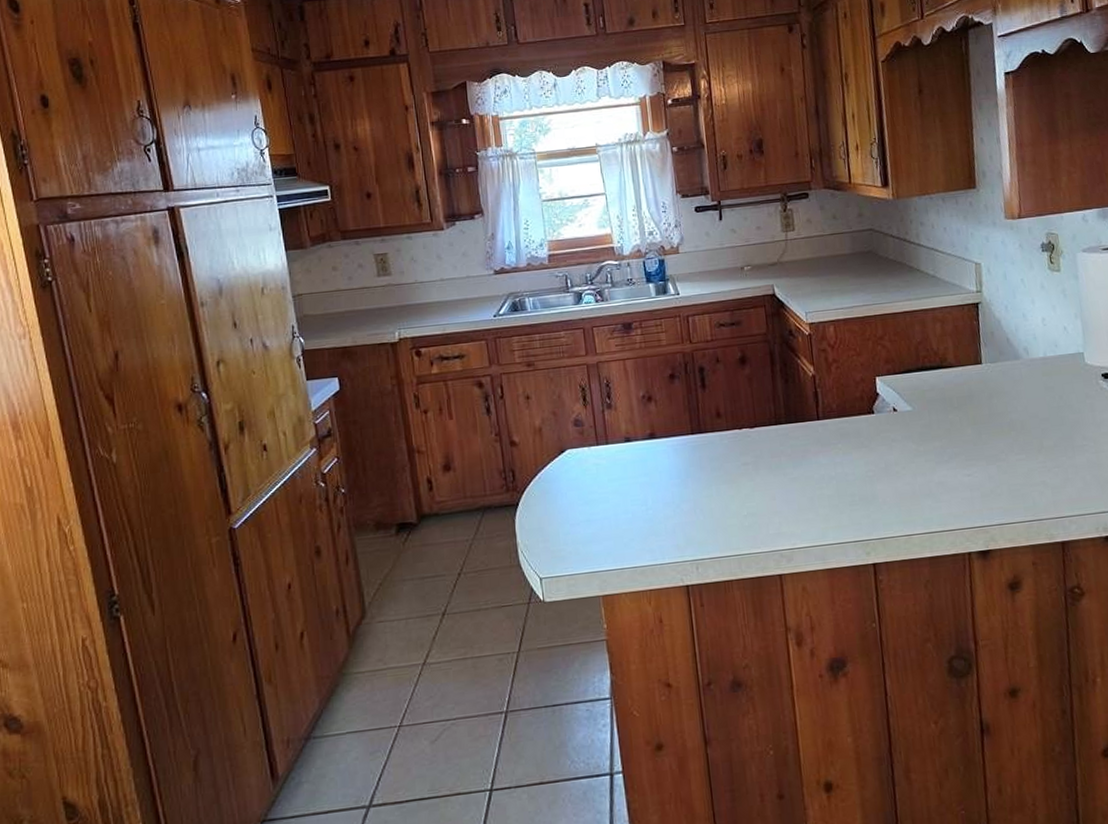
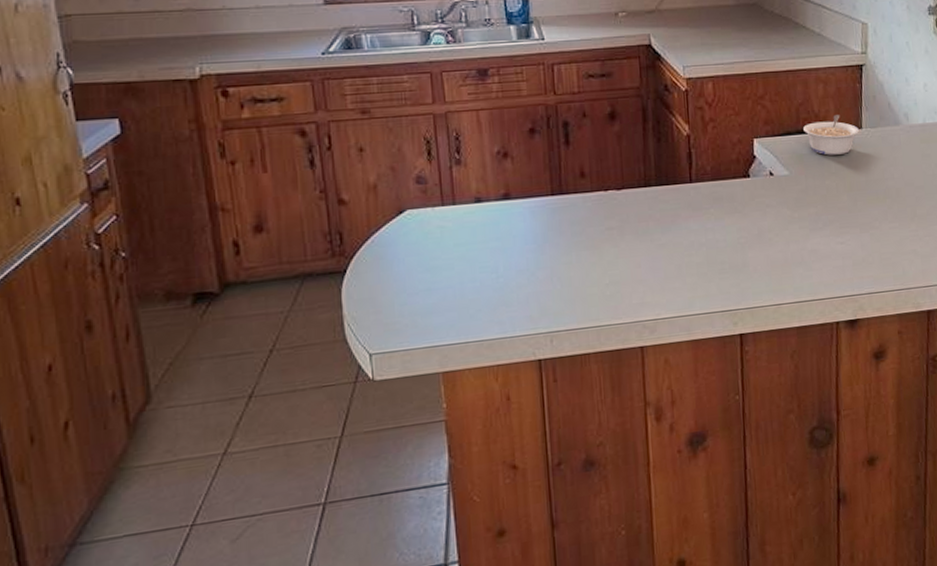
legume: none [922,351,980,391] -> present [802,115,860,155]

